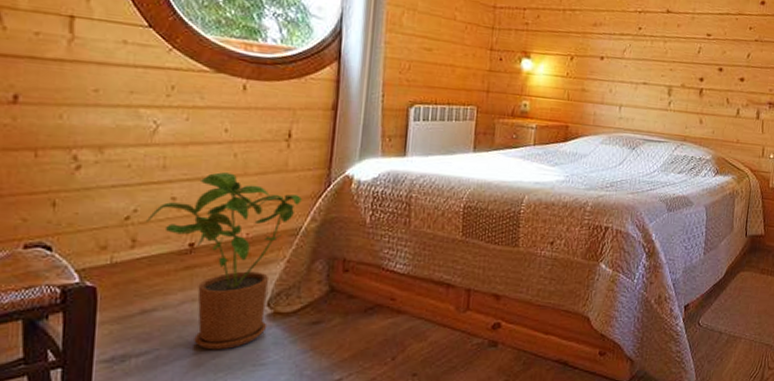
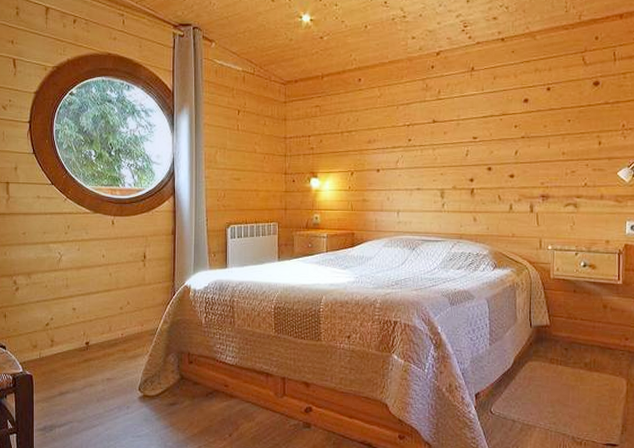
house plant: present [146,172,302,350] -> none [59,288,156,424]

